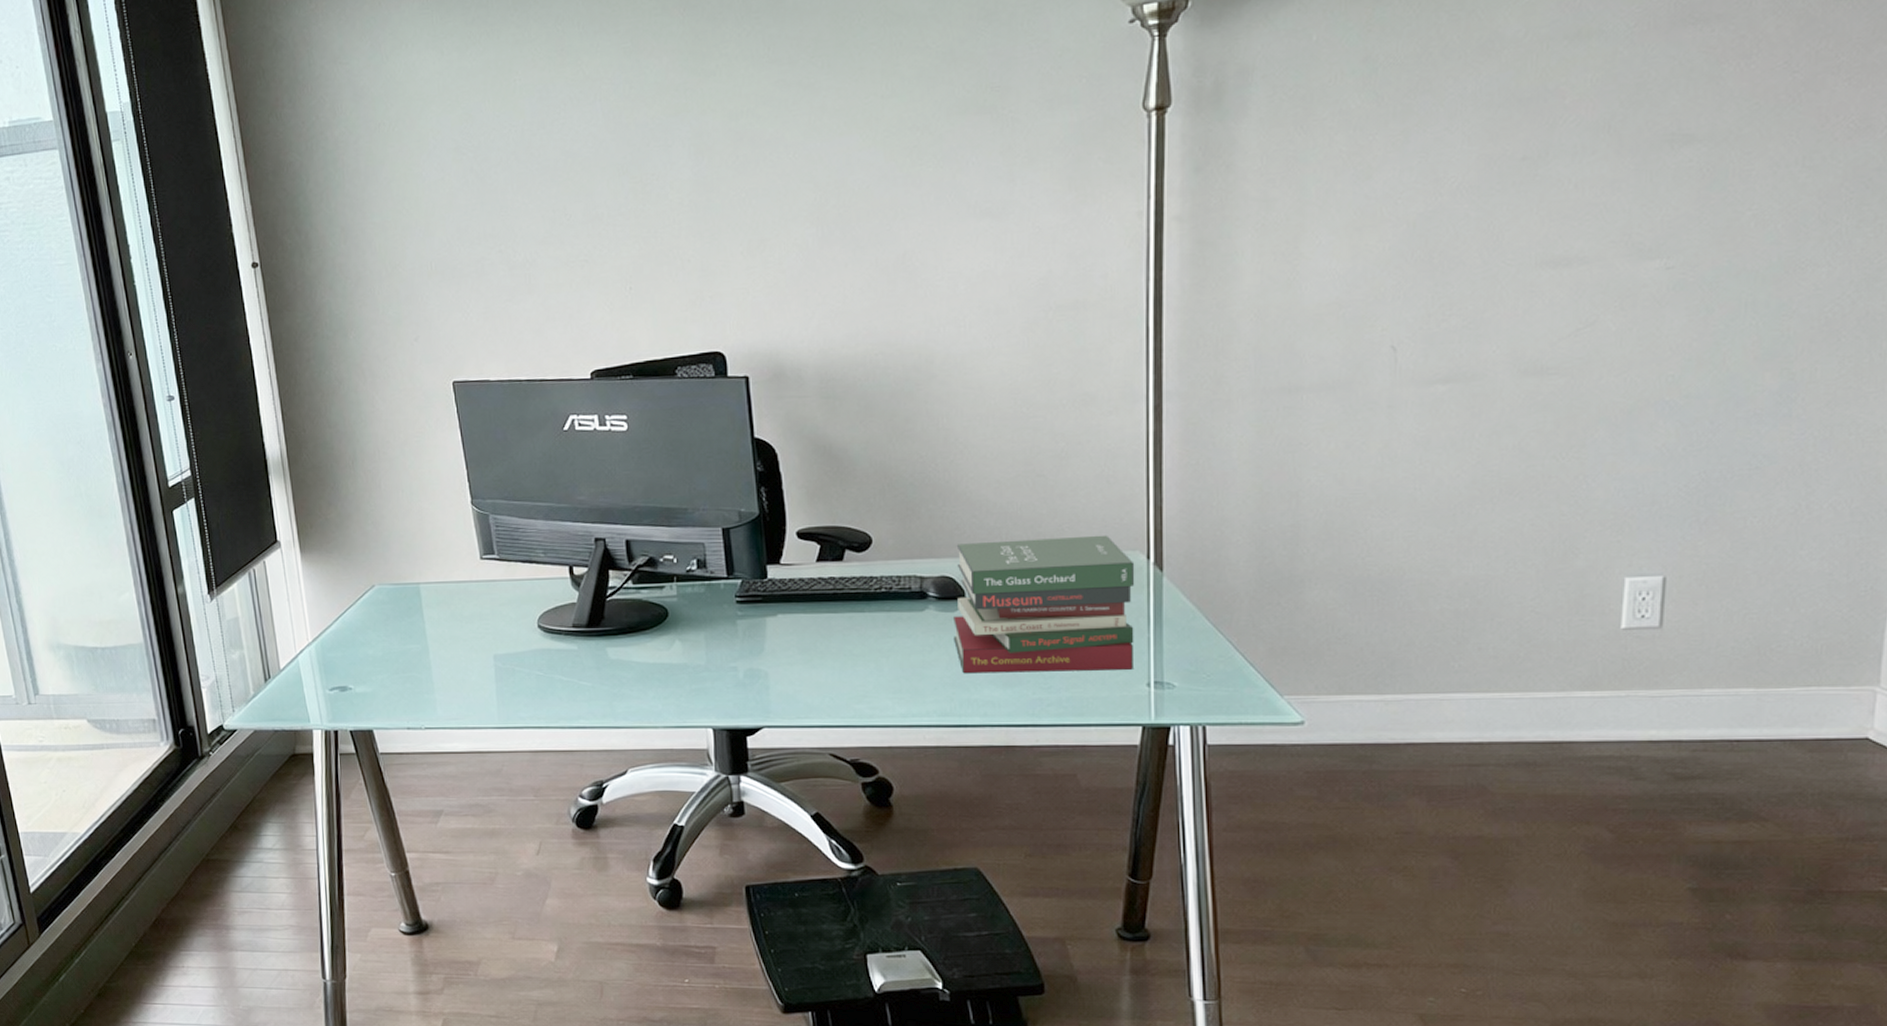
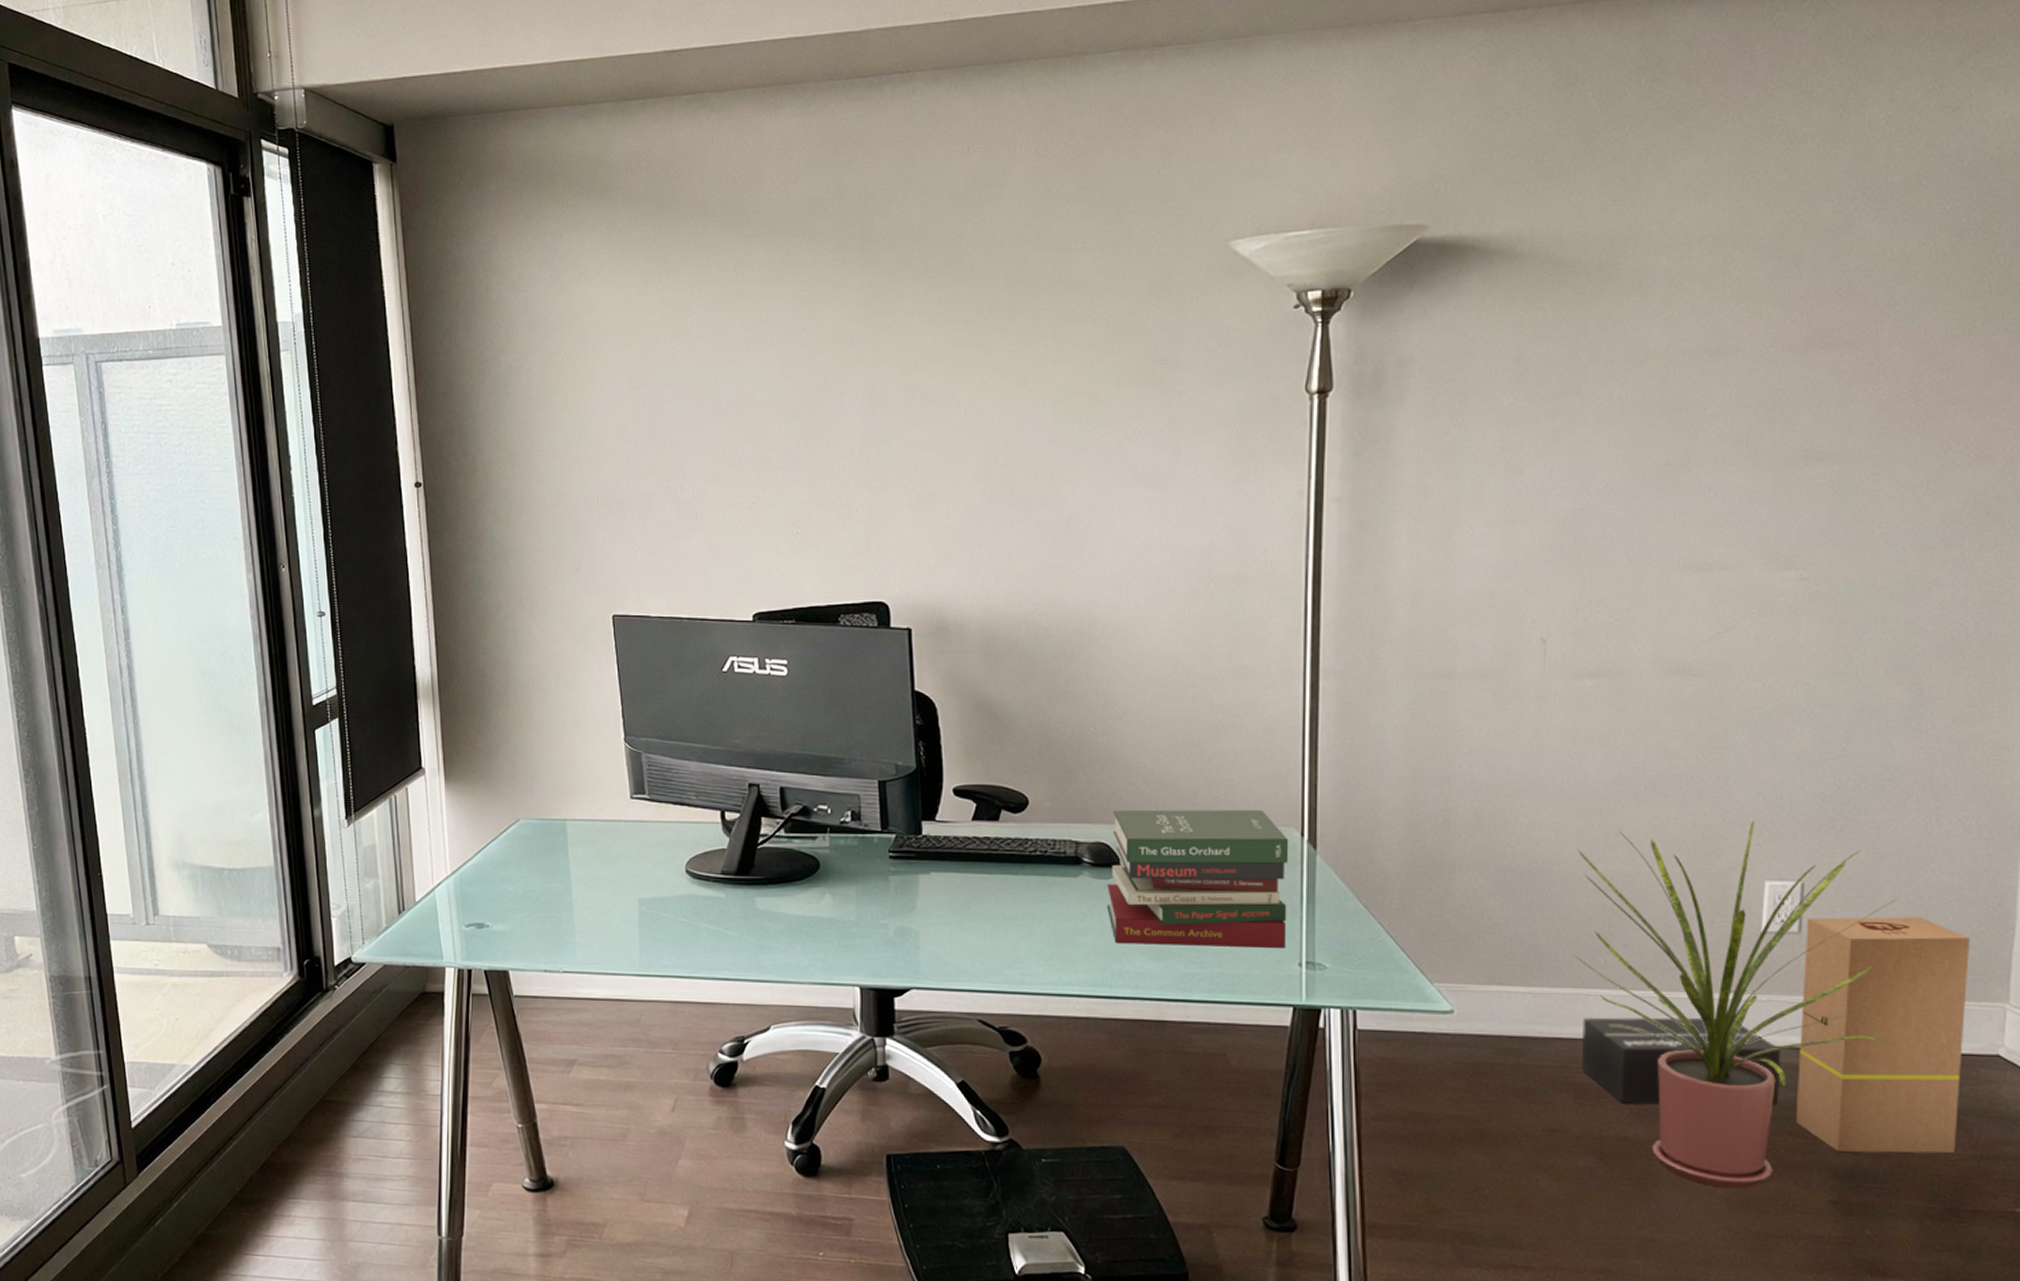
house plant: none [1427,517,1766,881] -> present [1574,820,1902,1189]
box: none [1434,717,1640,804] -> present [1581,1017,1781,1105]
cardboard box: none [1654,605,1839,840] -> present [1795,917,1970,1154]

